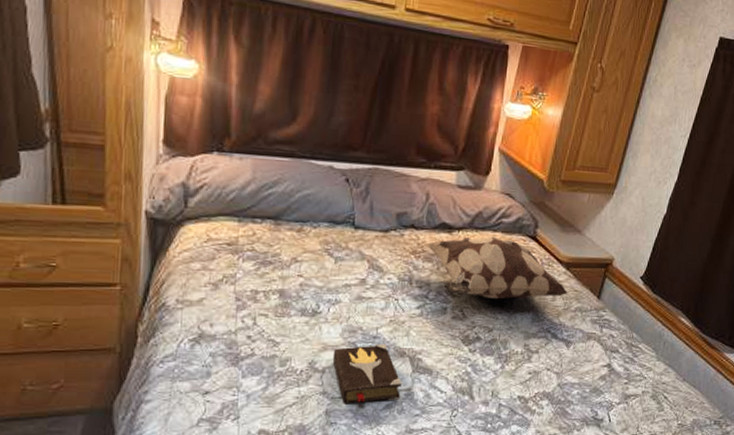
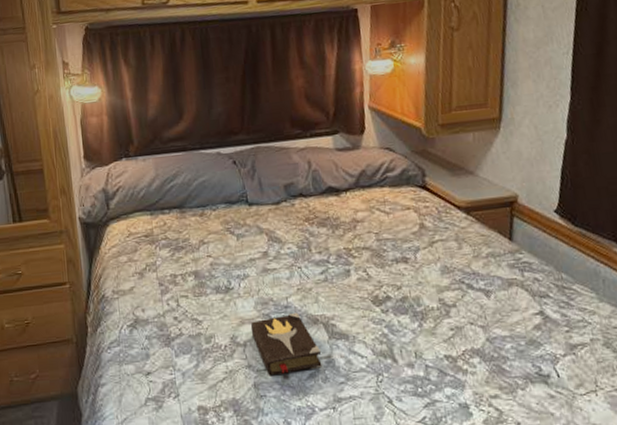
decorative pillow: present [425,236,569,299] -> none [316,192,476,255]

